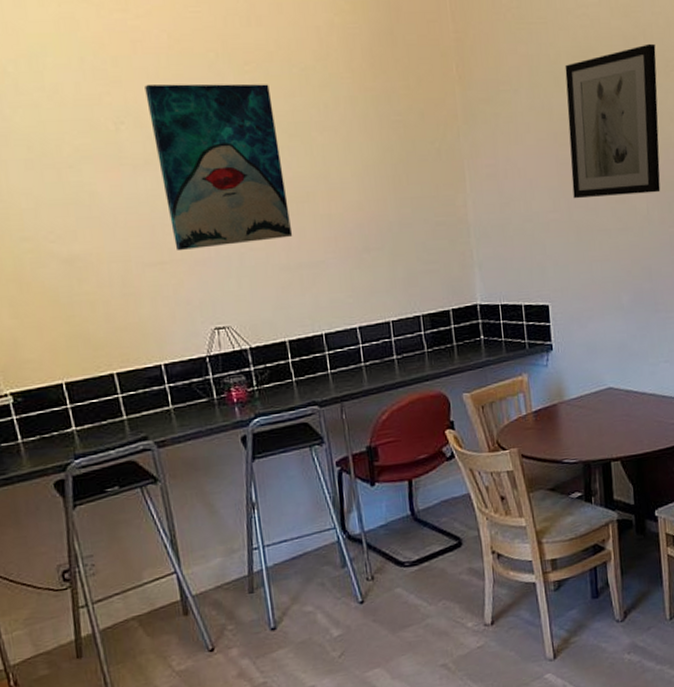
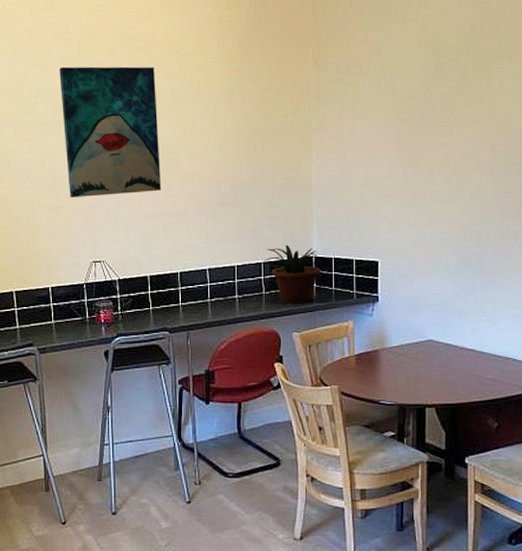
potted plant: none [423,292,488,361] -> present [264,244,321,304]
wall art: present [565,43,661,199] -> none [410,31,501,169]

